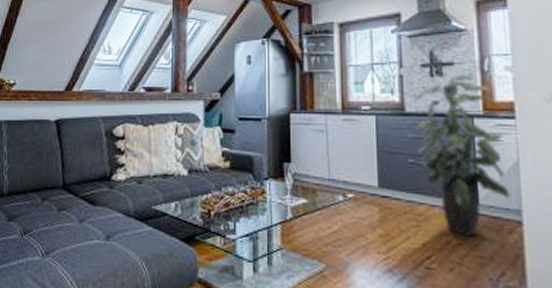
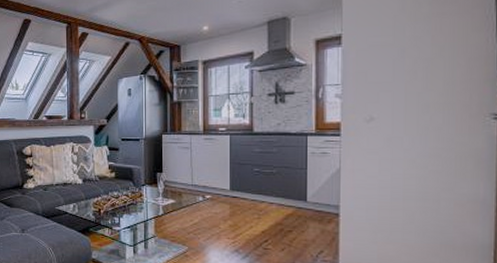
indoor plant: present [415,76,510,238] -> none [261,102,332,227]

